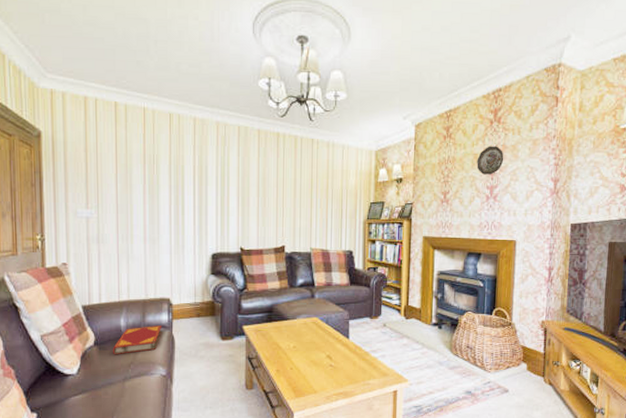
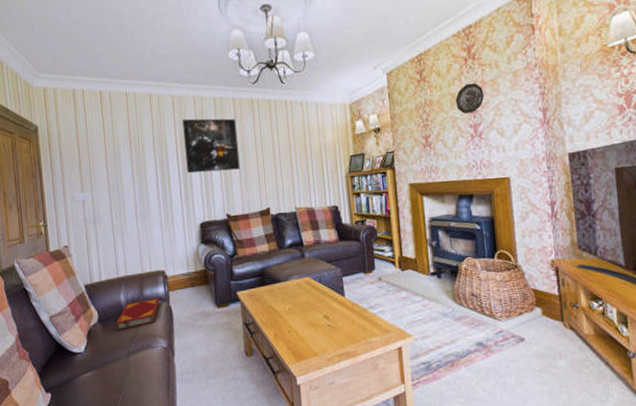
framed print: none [203,144,260,203] -> present [182,118,241,173]

